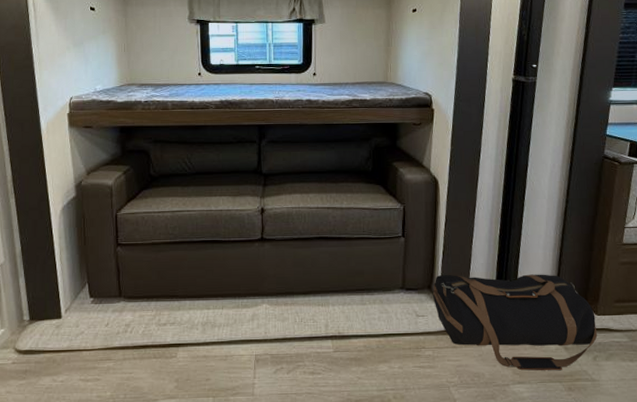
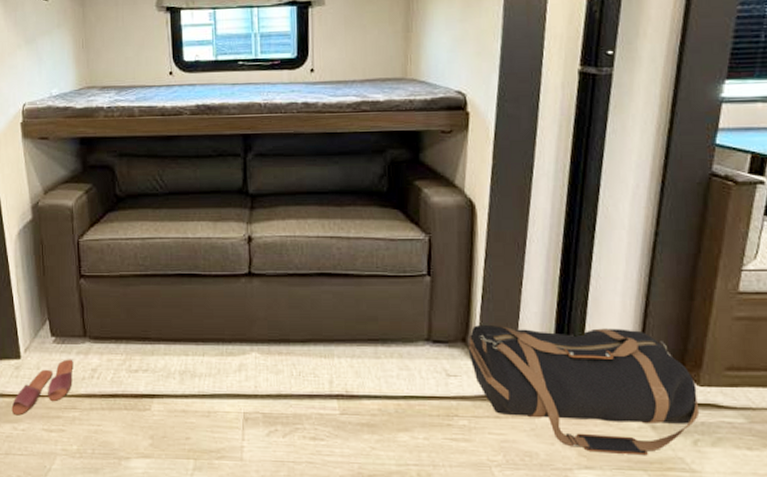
slippers: none [51,316,109,369] -> present [11,359,74,416]

